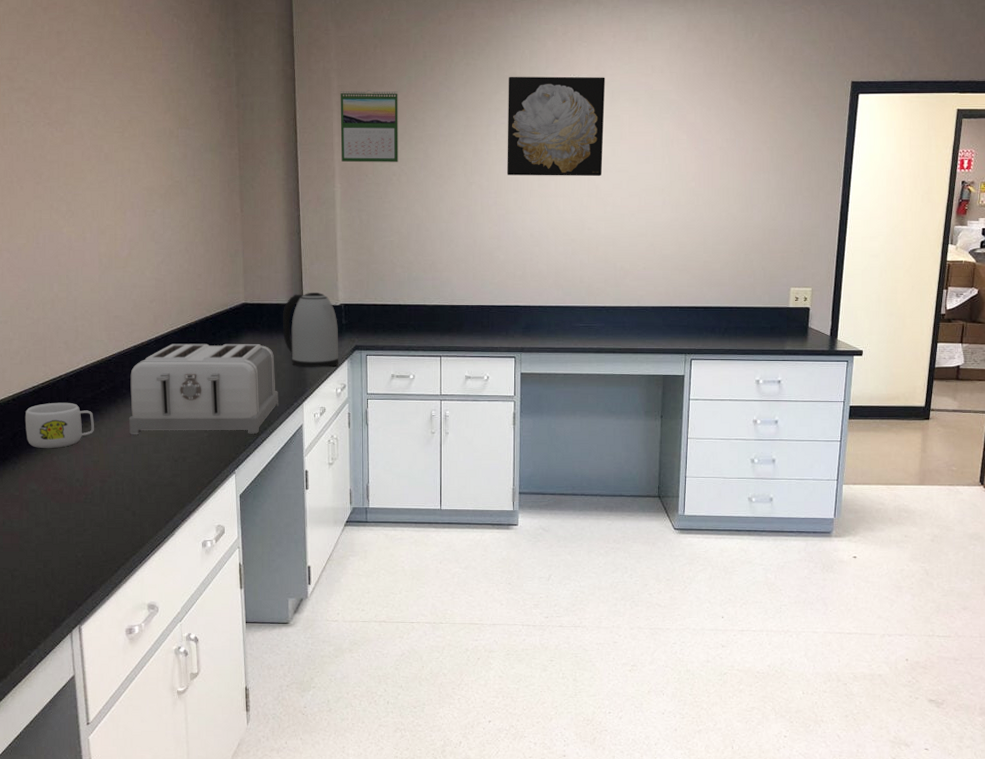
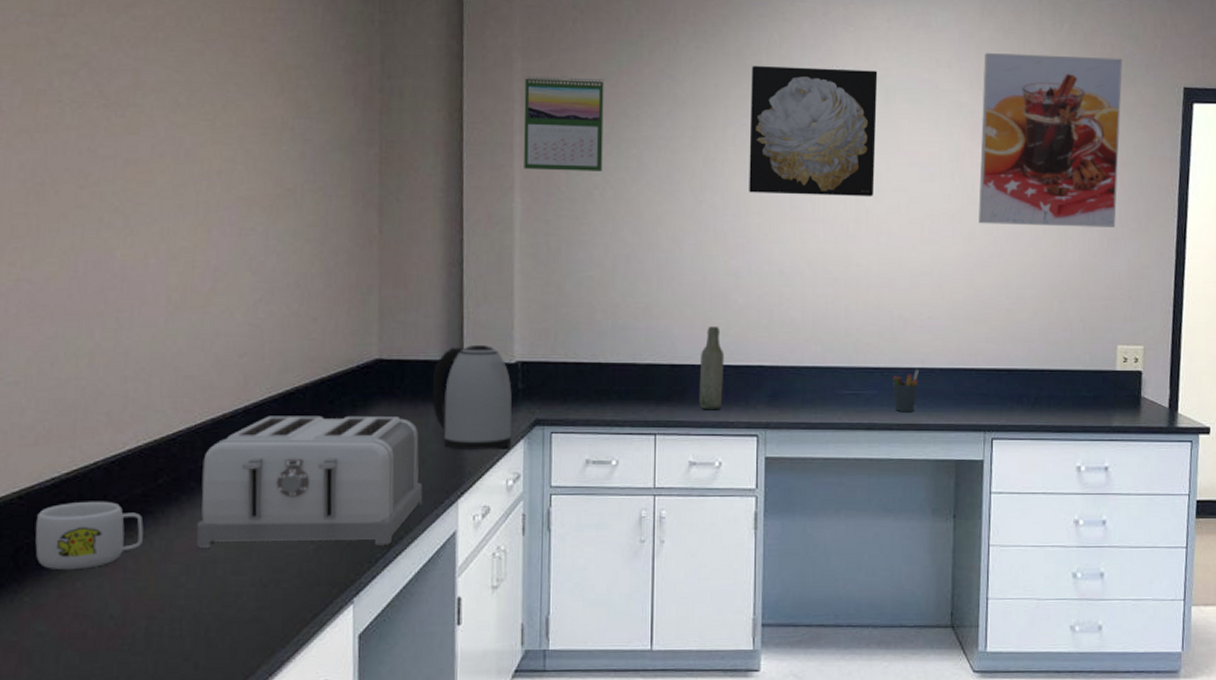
bottle: none [472,276,490,339] -> present [699,326,725,410]
pen holder: none [616,307,636,339] -> present [893,369,920,411]
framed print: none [683,59,802,196] -> present [979,53,1123,227]

